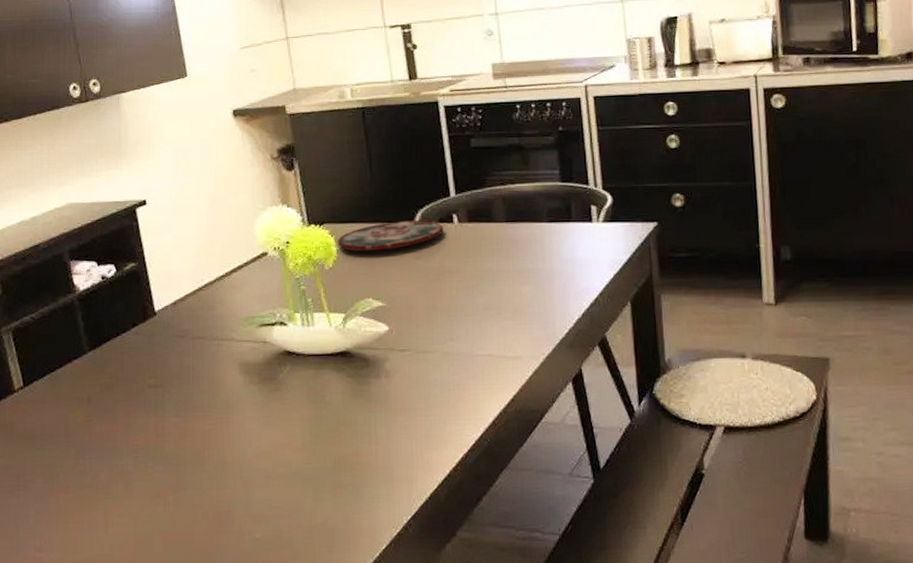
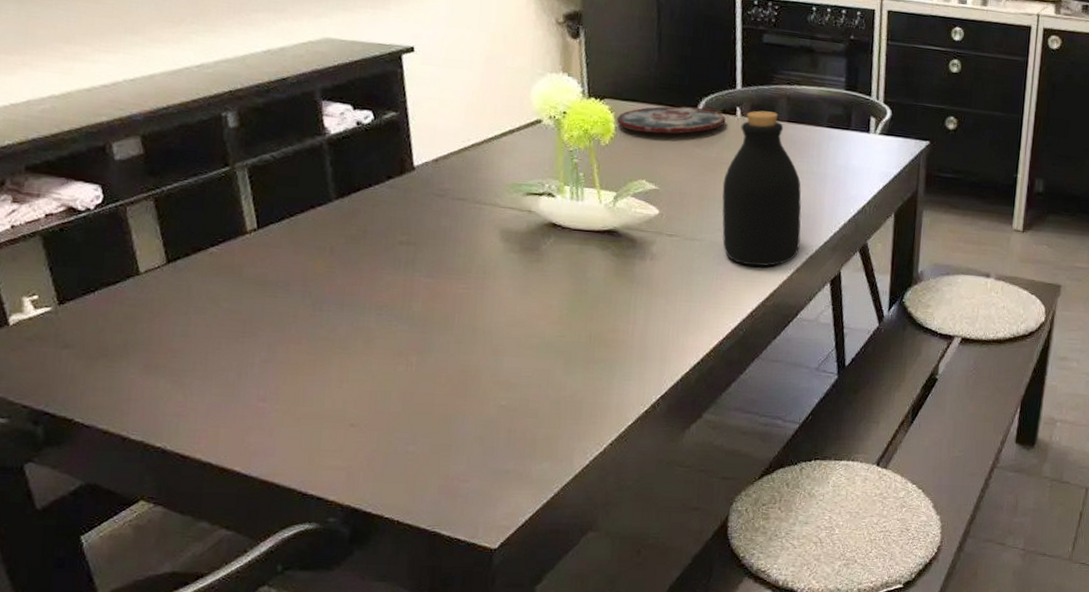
bottle: none [448,214,535,373] -> present [722,110,802,267]

